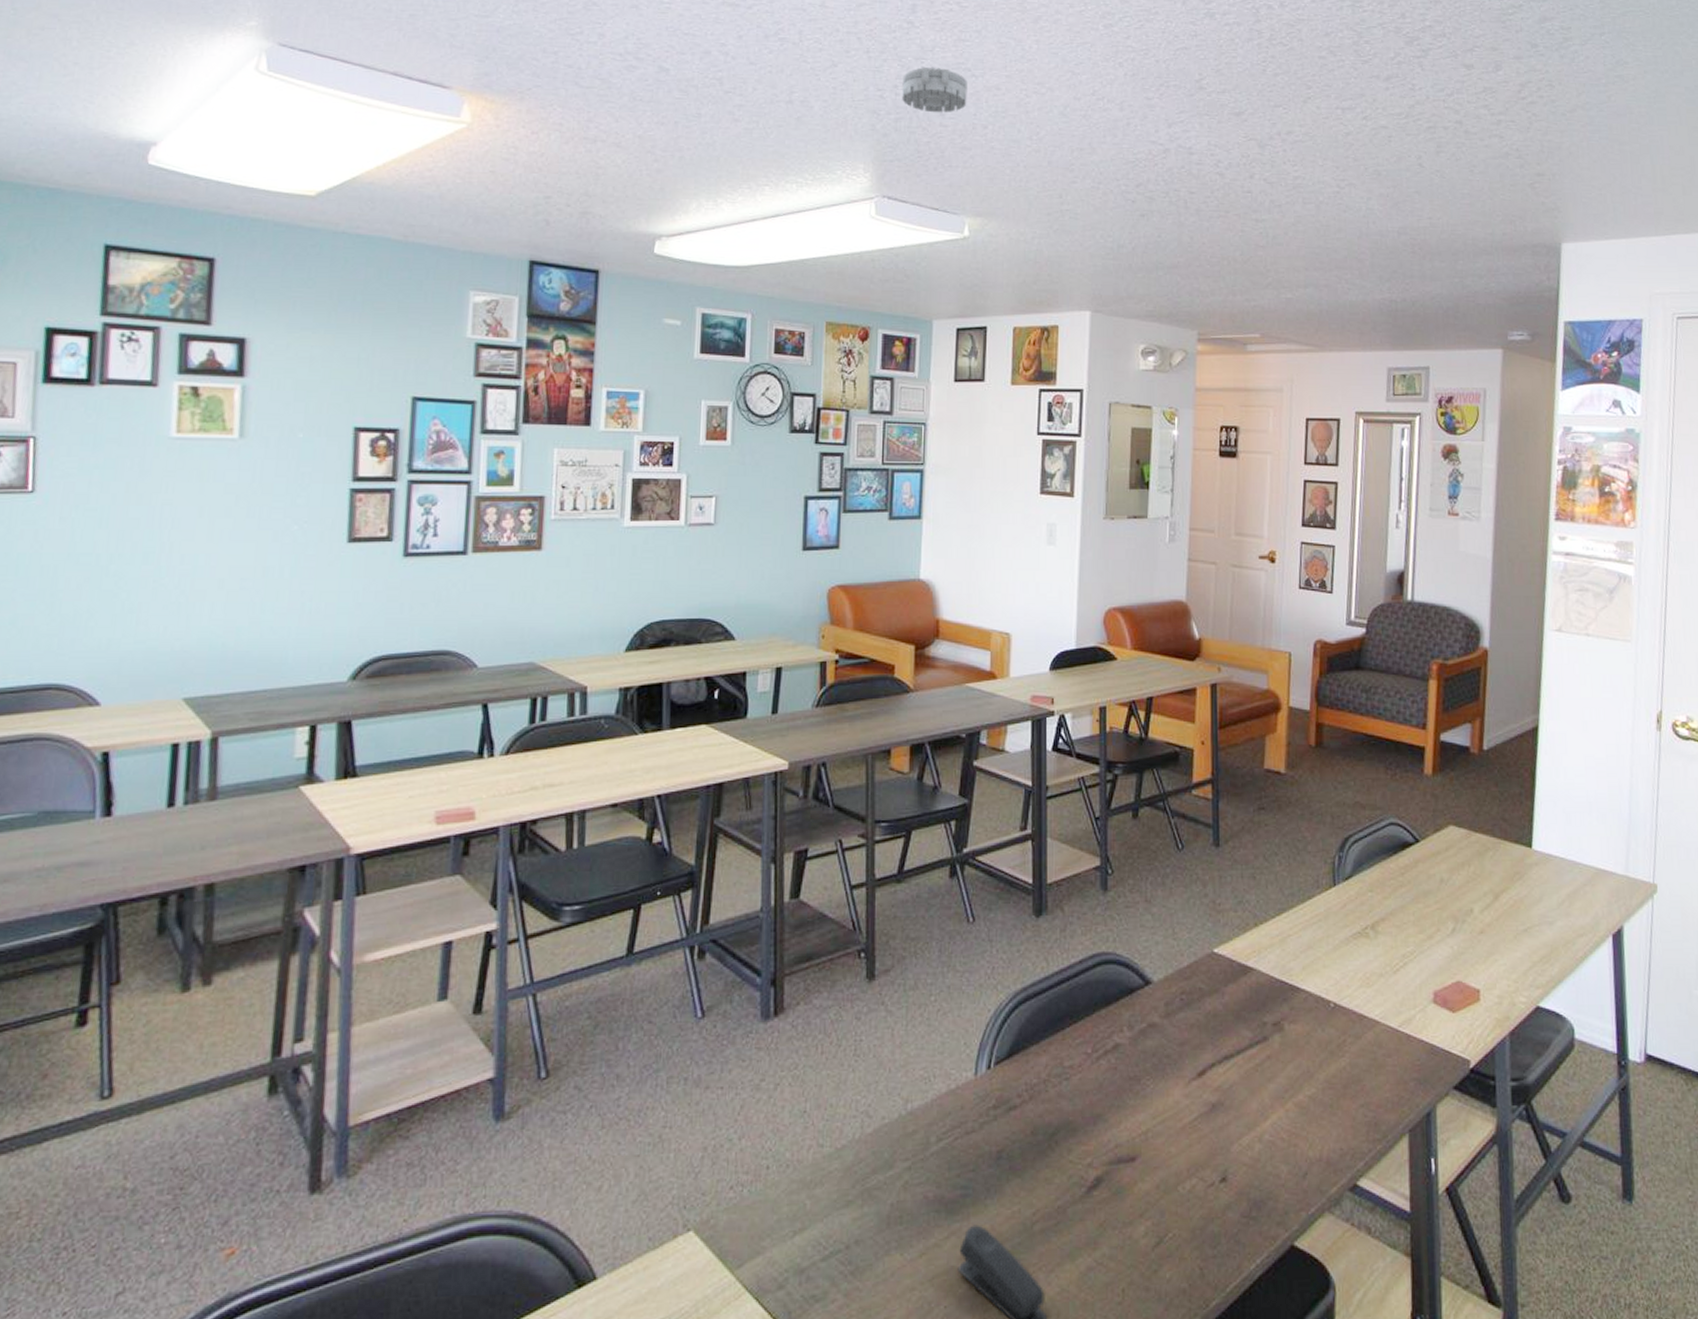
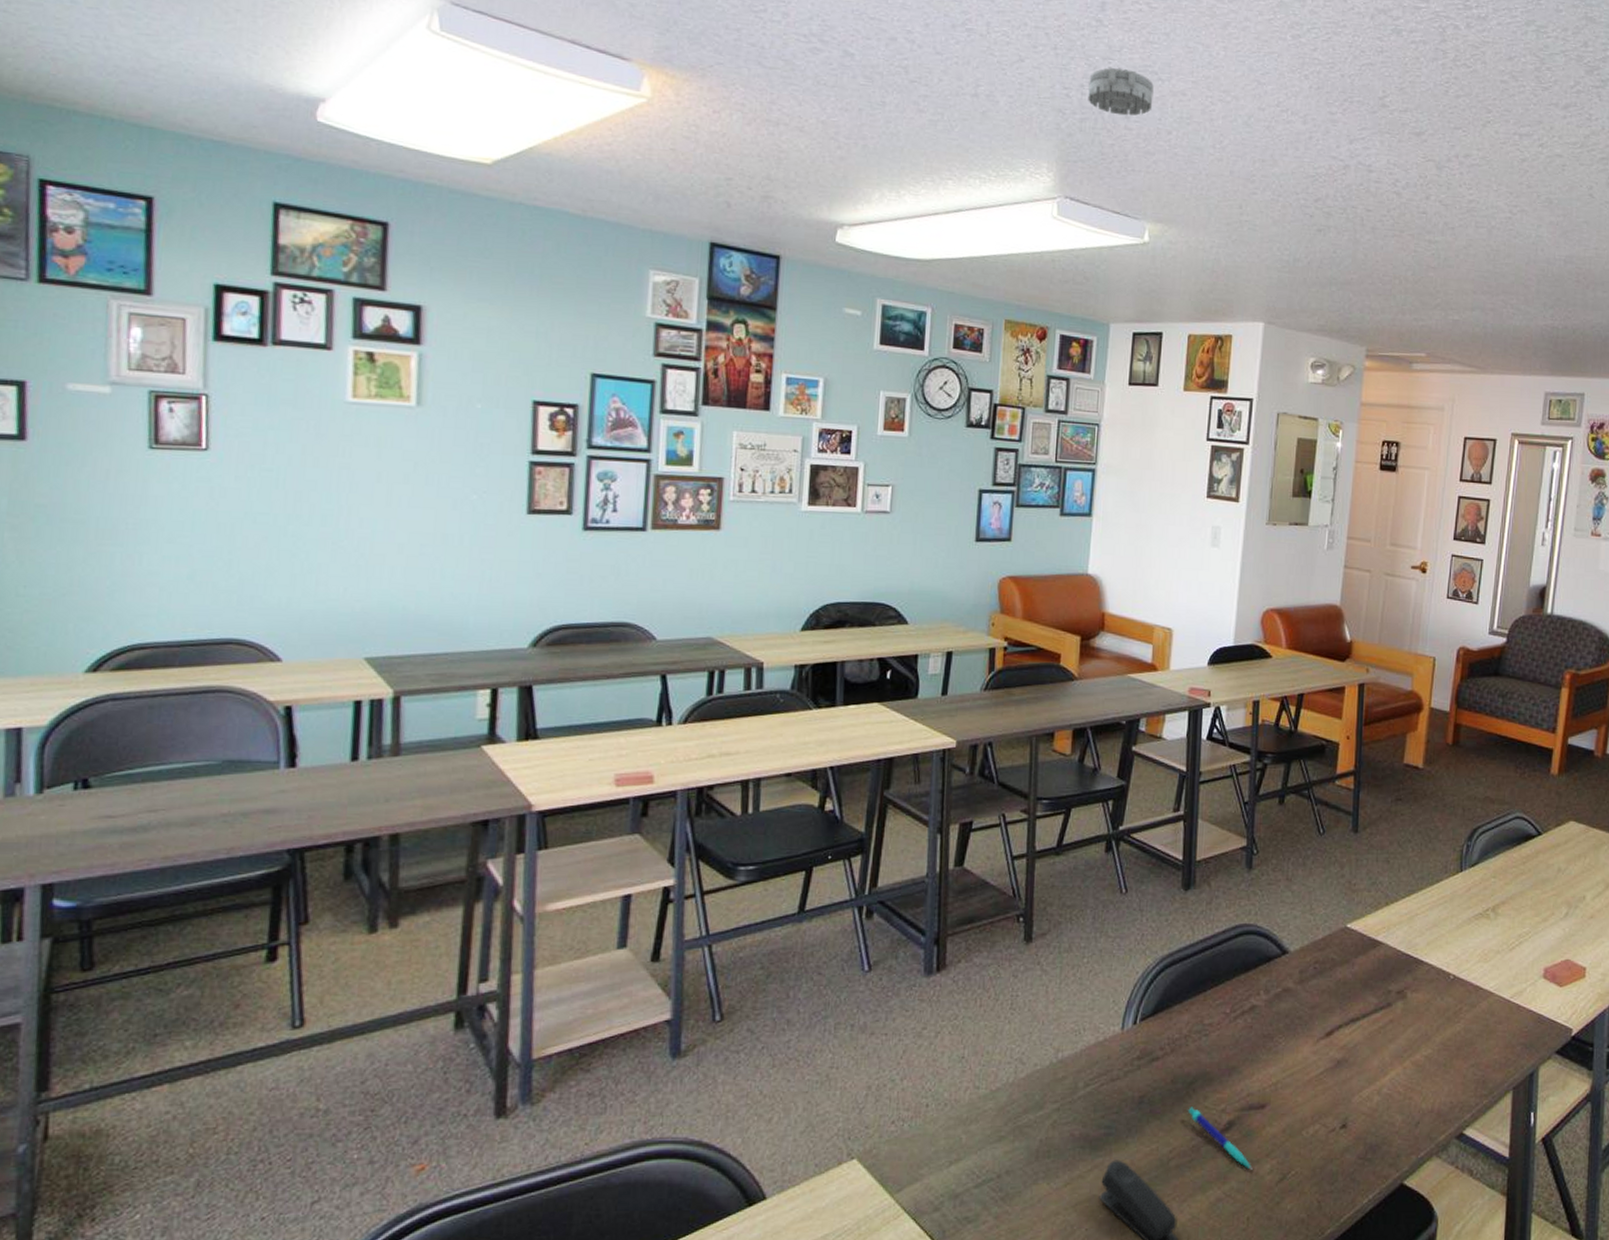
pen: none [1051,1161,1125,1233] -> present [1188,1107,1253,1170]

